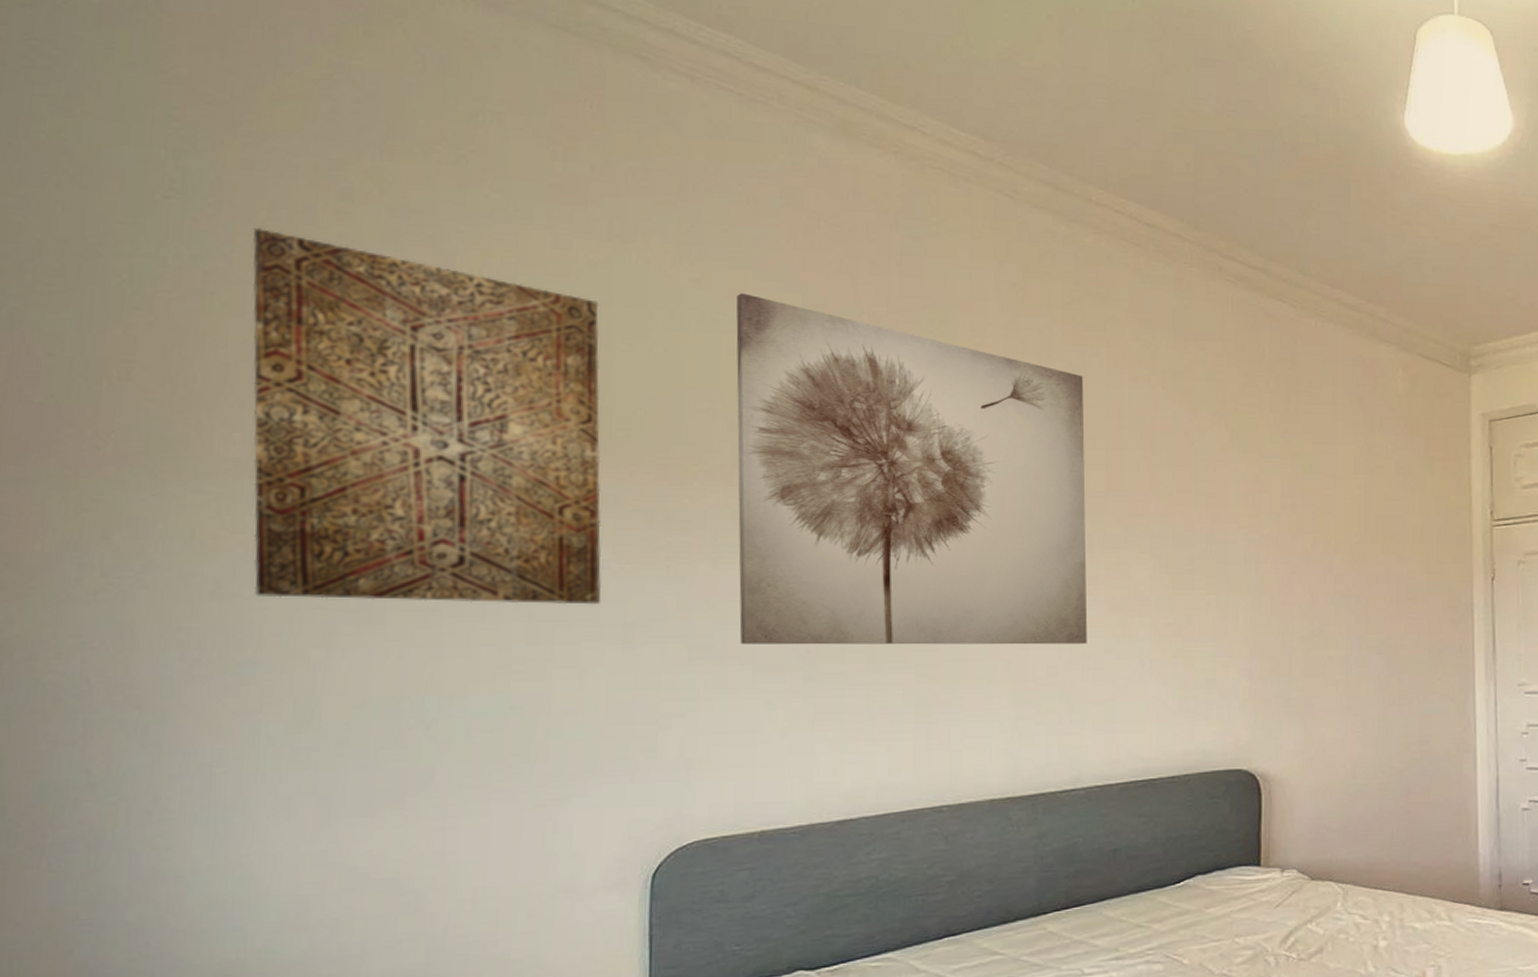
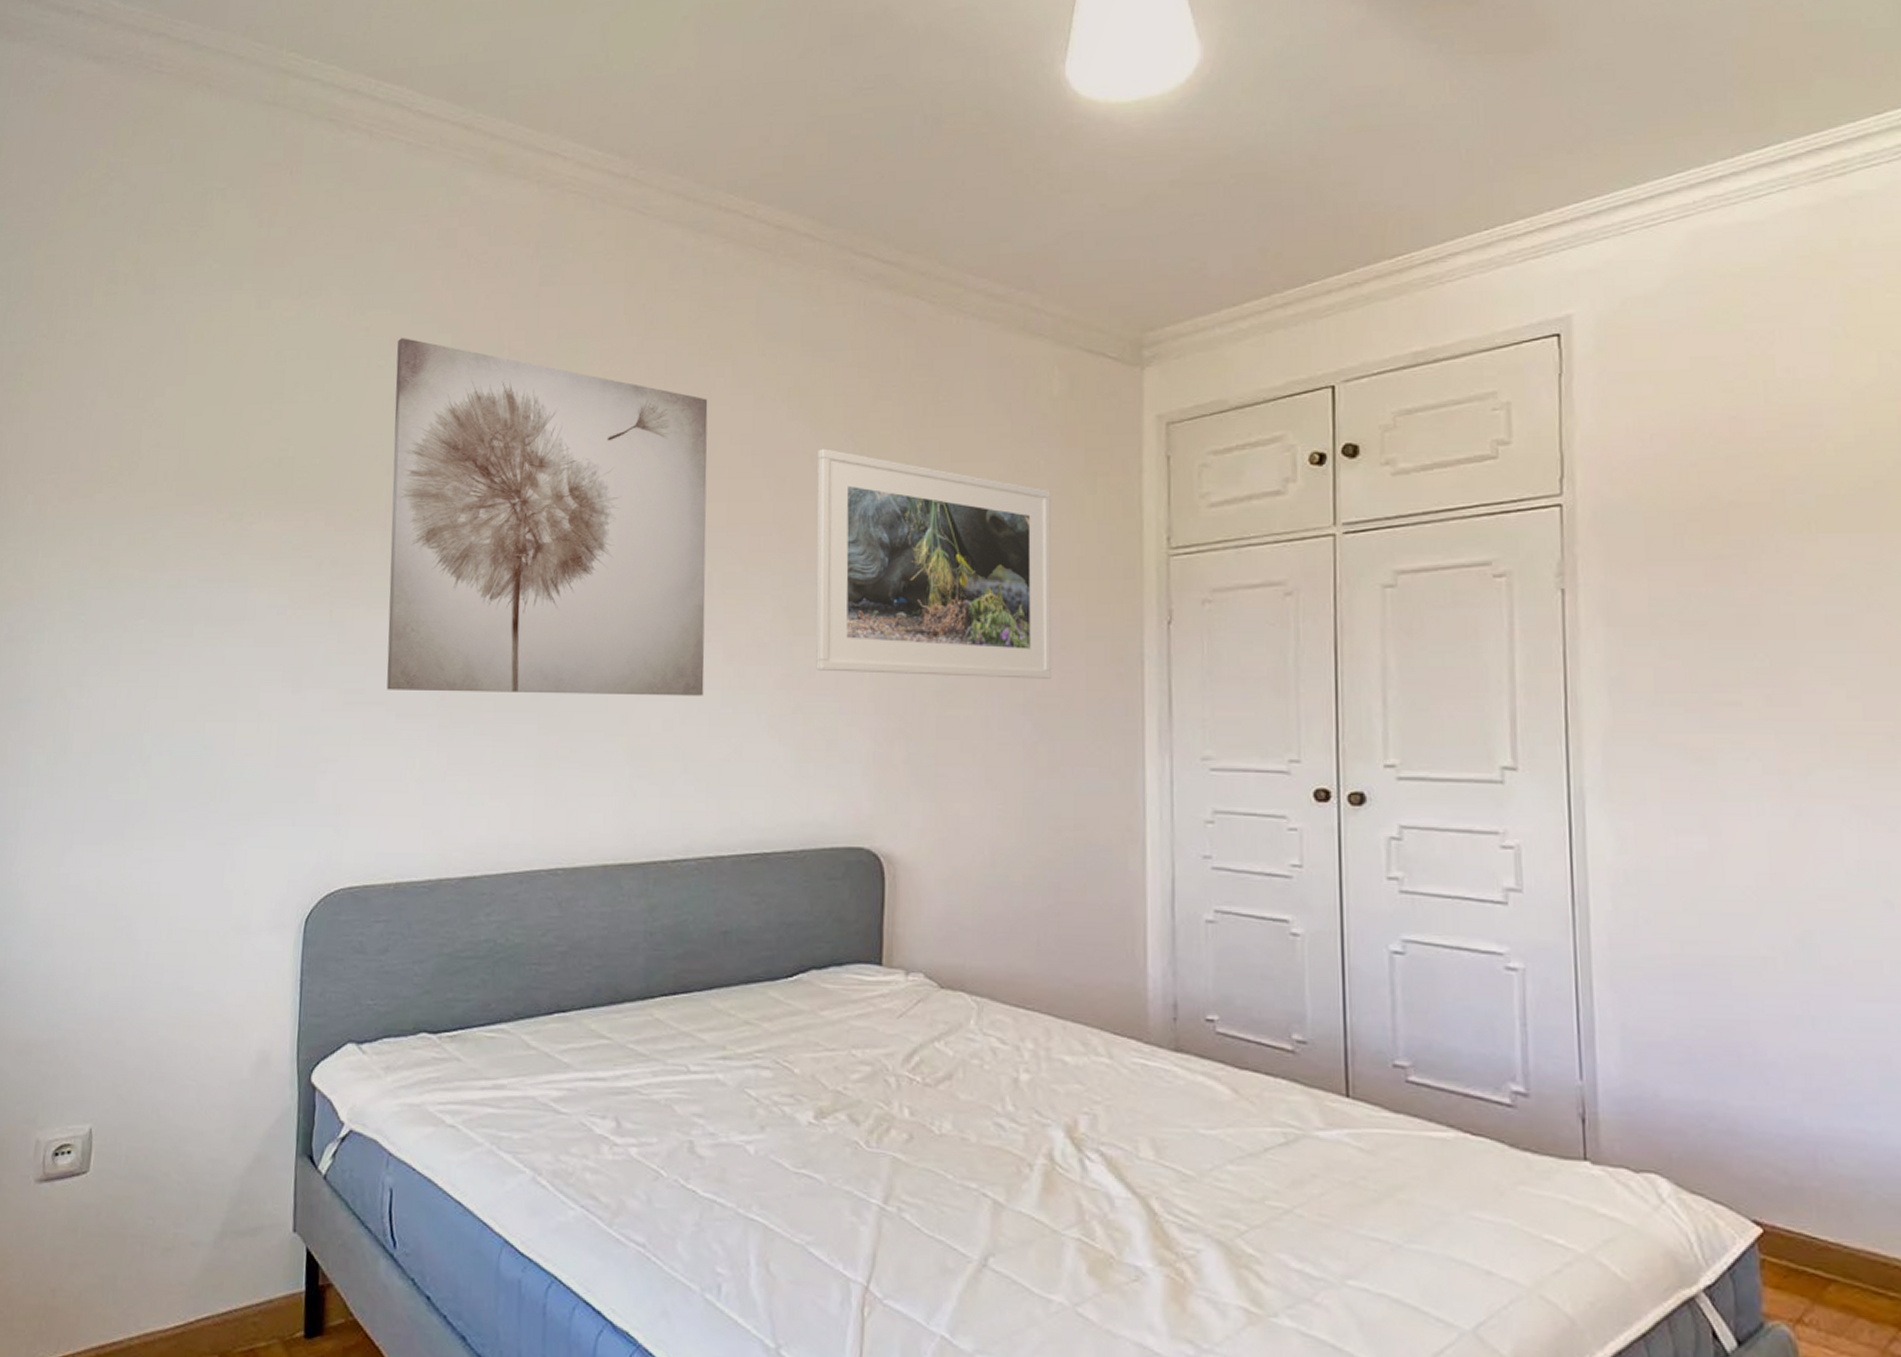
wall art: present [252,227,602,605] -> none [33,313,289,649]
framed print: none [1192,426,1401,625] -> present [816,448,1053,679]

